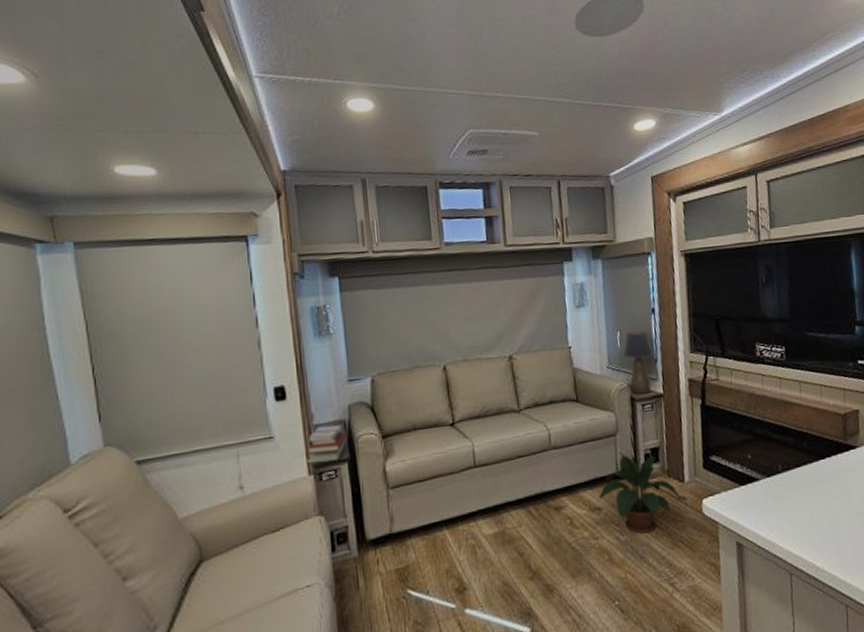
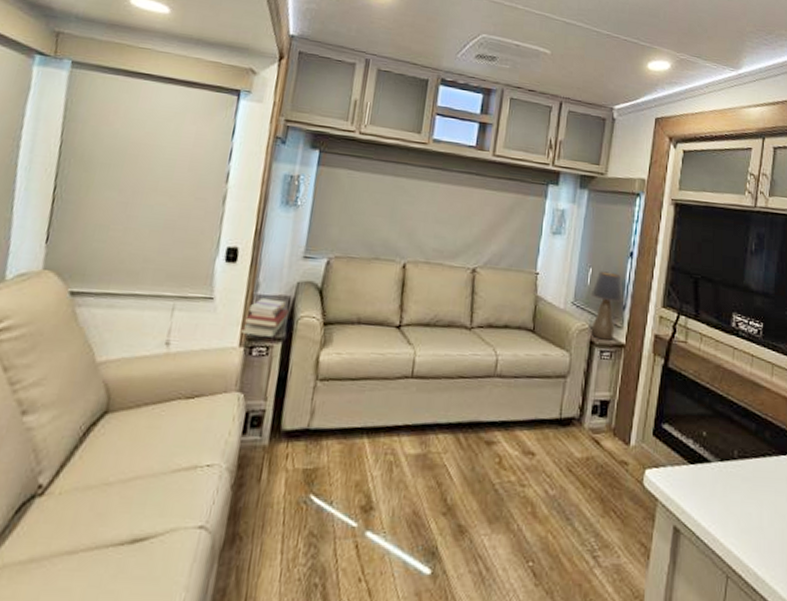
potted plant: present [598,451,681,534] -> none [534,395,622,493]

